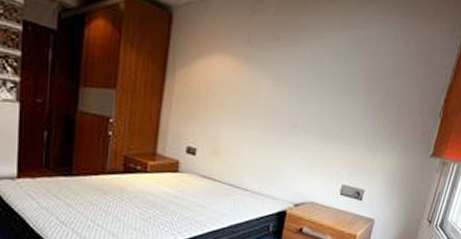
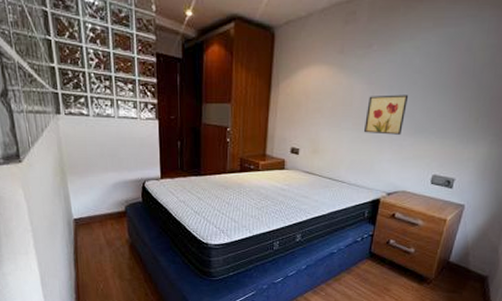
wall art: none [269,94,318,139] -> present [363,95,409,135]

